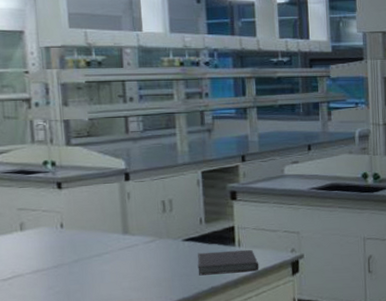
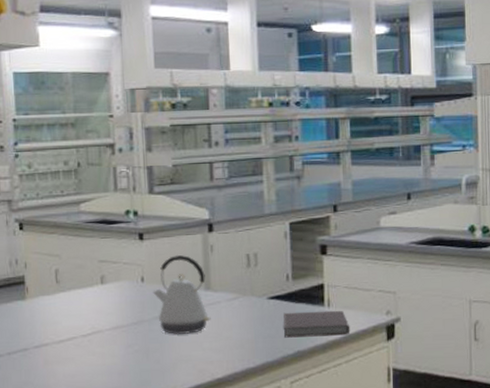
kettle: none [72,202,129,276] -> present [153,254,211,334]

